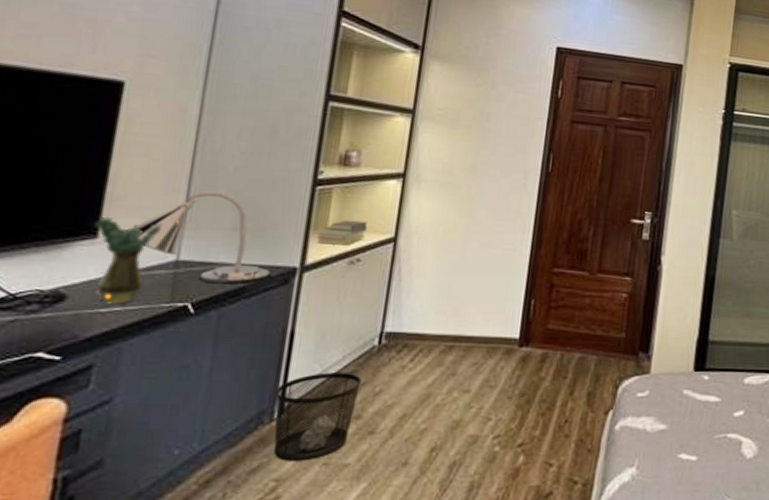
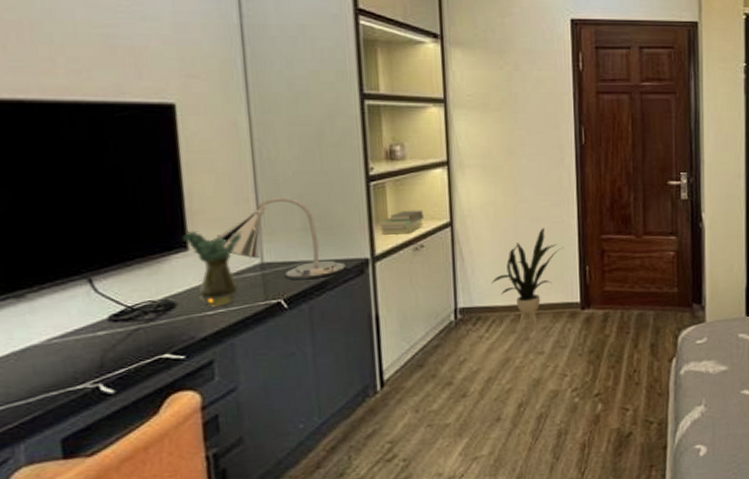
waste bin: present [274,372,363,461] -> none [373,346,447,426]
house plant: none [426,253,512,373] -> present [491,227,564,338]

